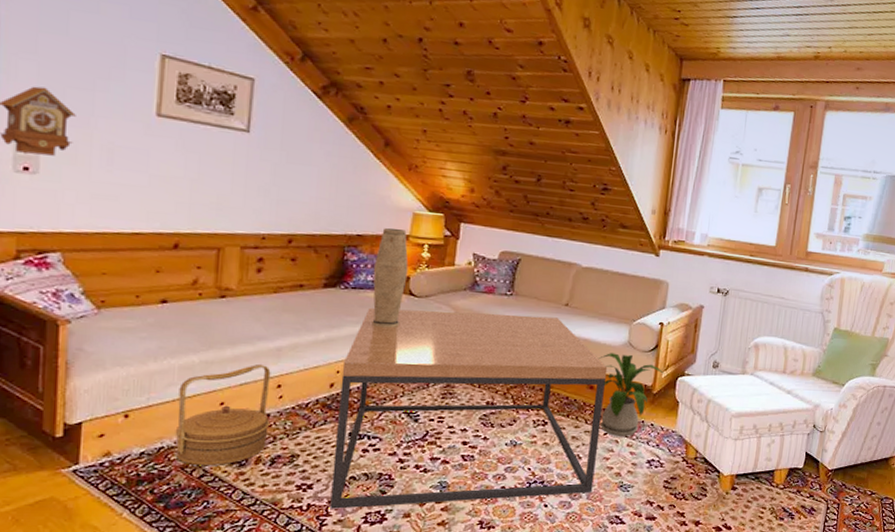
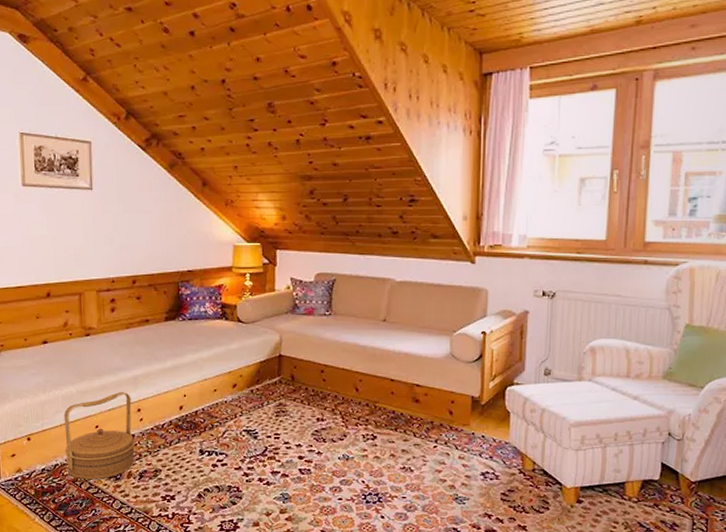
coffee table: present [330,307,608,509] -> none [188,333,432,518]
vase: present [372,227,409,328] -> none [204,261,235,354]
house plant: present [598,353,664,437] -> none [421,365,491,450]

